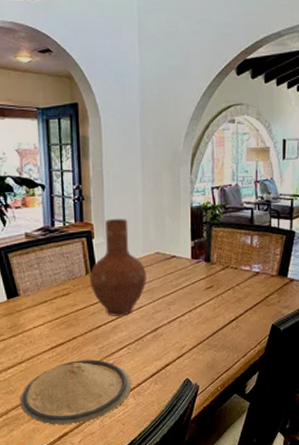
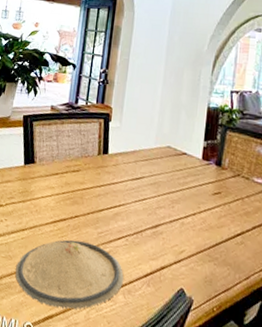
vase: present [89,219,146,316] -> none [100,105,155,205]

